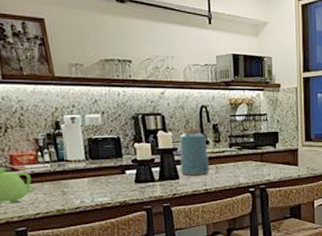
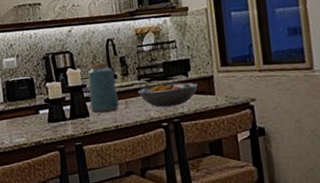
fruit bowl: none [229,153,284,174] -> present [138,82,198,107]

